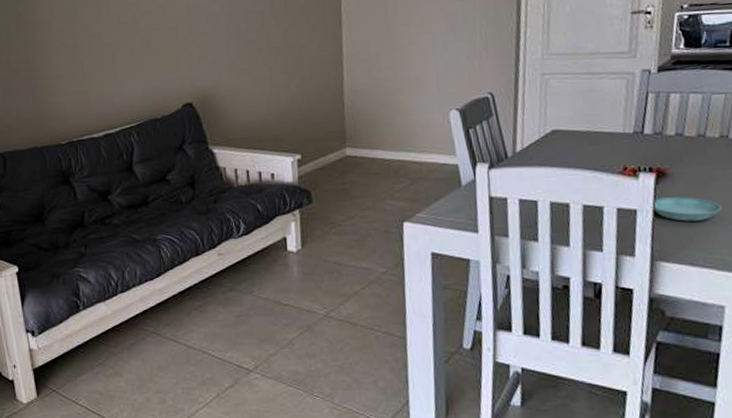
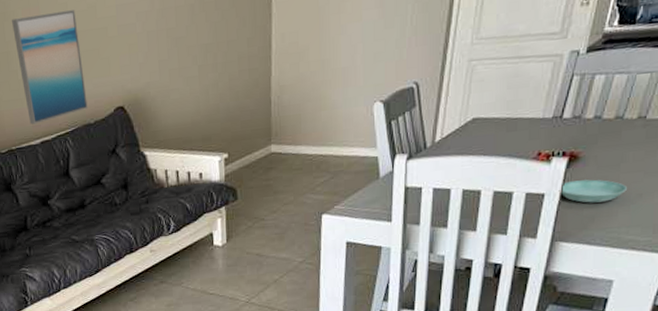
wall art: none [81,9,155,117] -> present [12,10,88,125]

